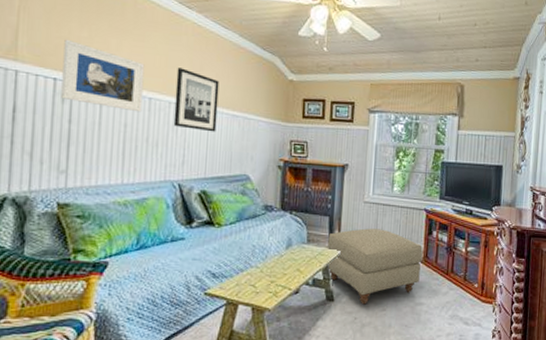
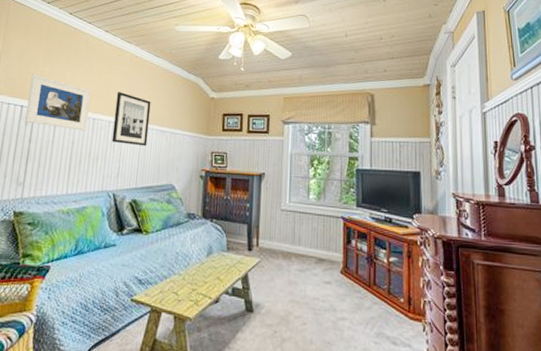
ottoman: present [326,228,423,305] -> none [245,236,342,317]

